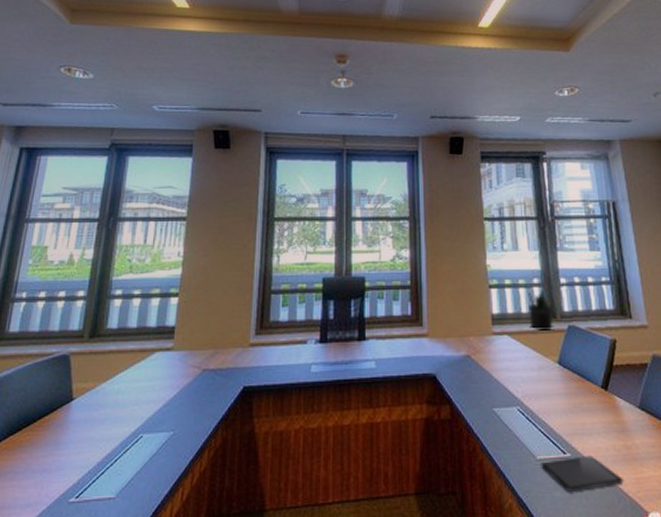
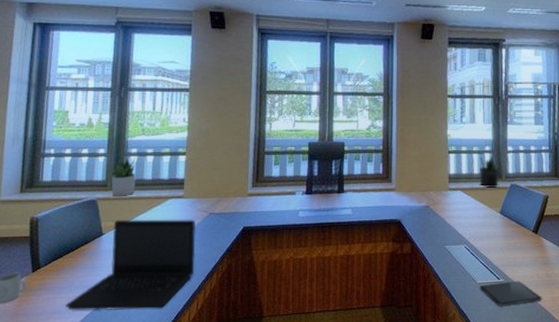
laptop: none [18,378,187,502] -> present [65,219,197,309]
planter: none [88,300,120,351] -> present [111,157,136,197]

